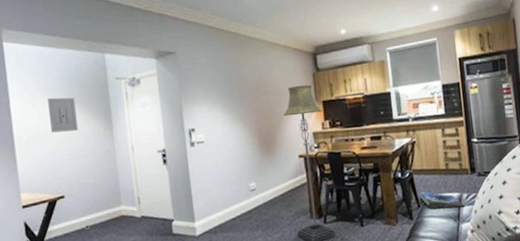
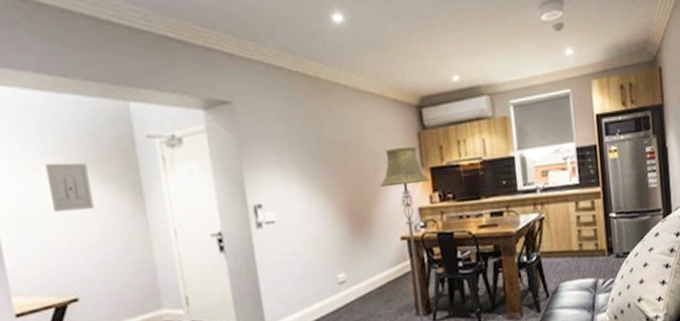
magazine: present [419,192,465,209] -> none [547,278,601,299]

